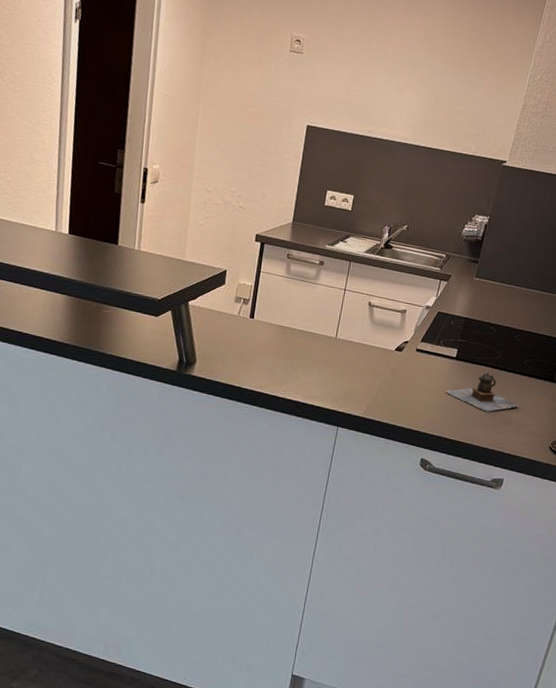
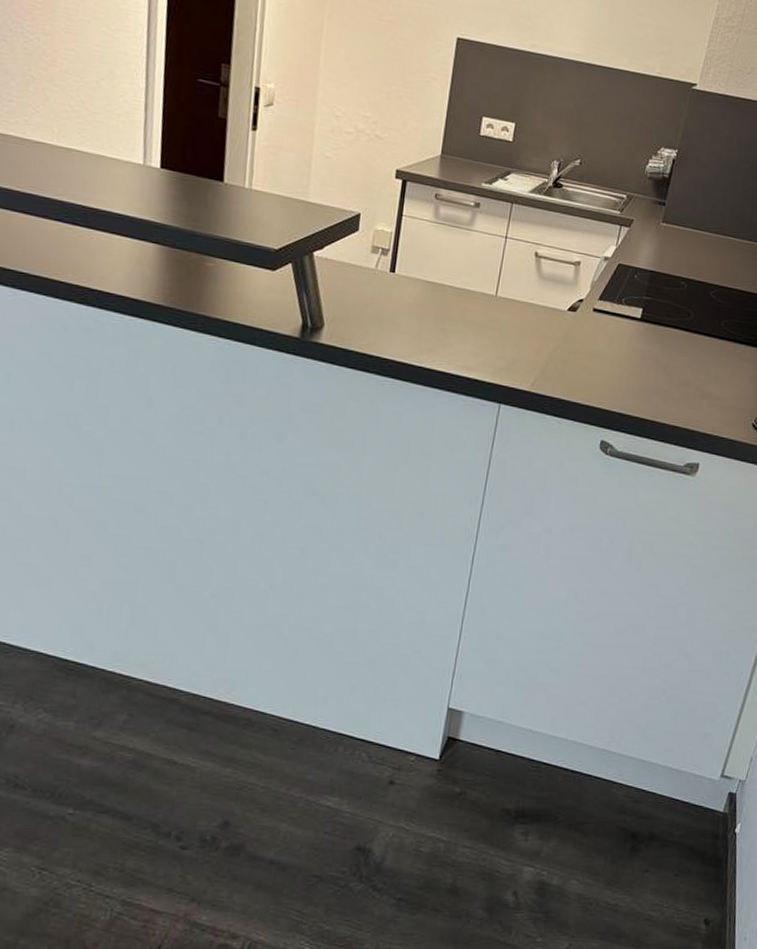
teapot: present [444,373,519,412] -> none [628,336,716,384]

